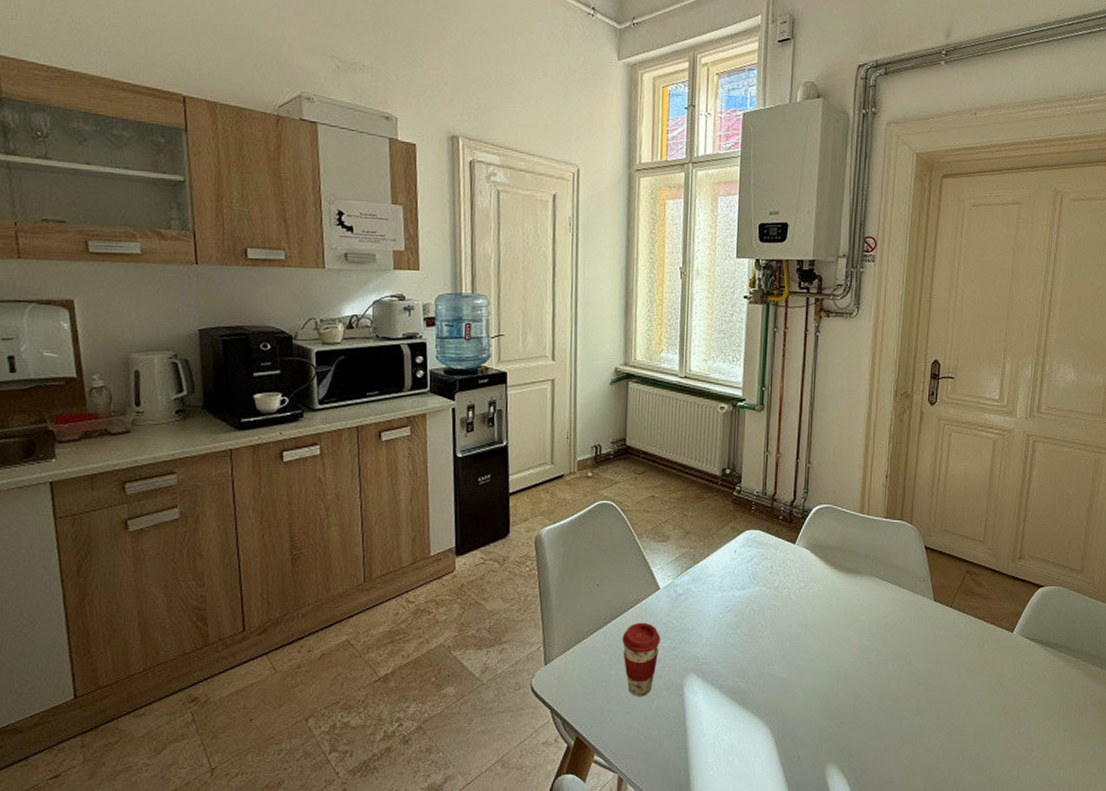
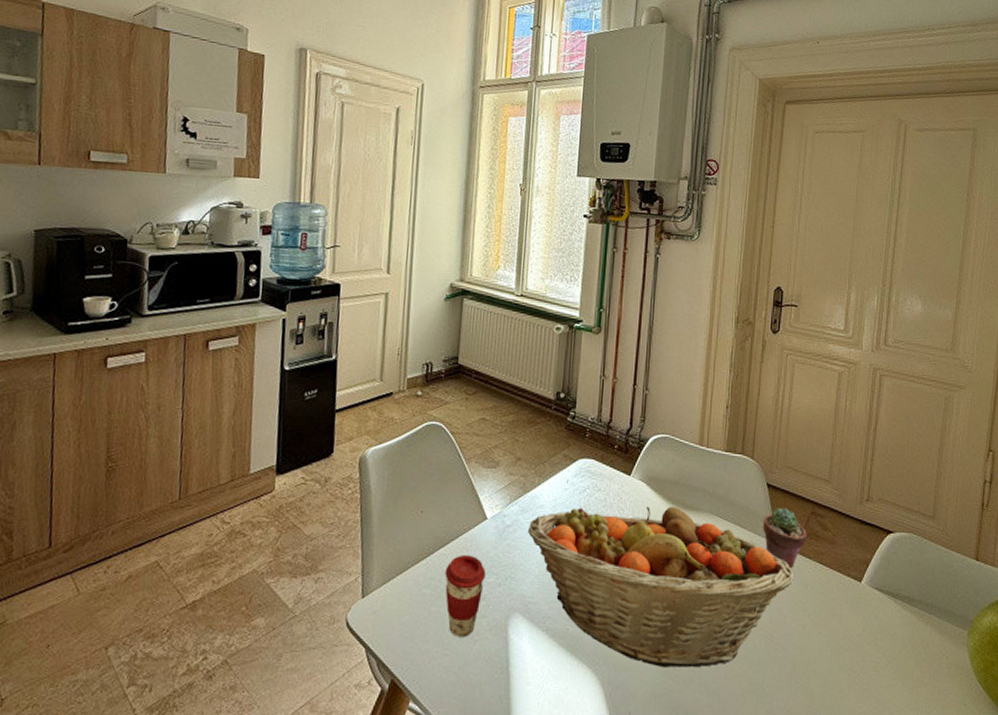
fruit basket: none [698,571,951,715] -> present [527,506,795,668]
potted succulent: none [920,568,962,623] -> present [762,507,807,569]

